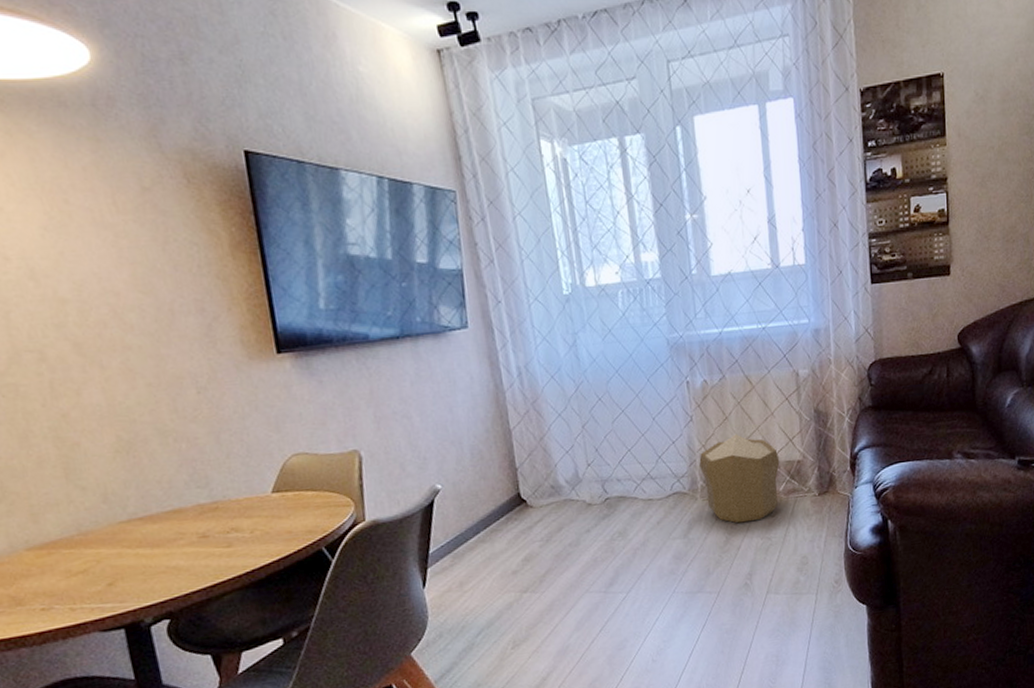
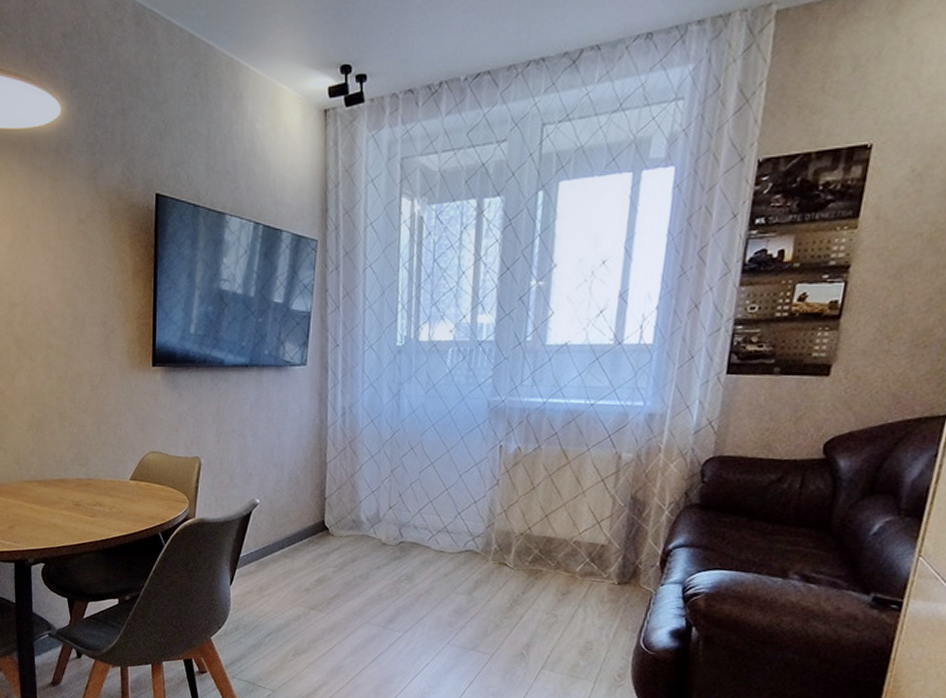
pouf: present [699,434,780,524] -> none [497,505,583,595]

